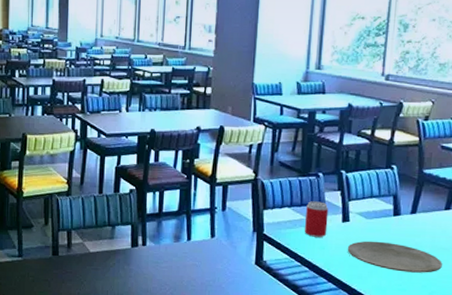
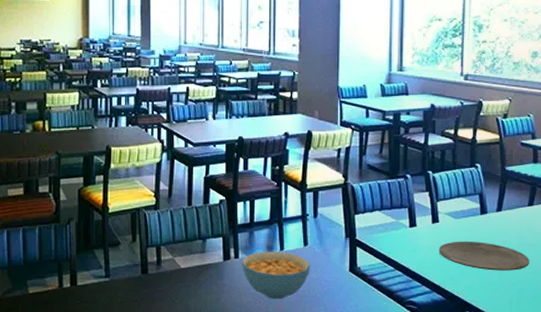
cereal bowl: none [149,240,217,287] -> present [242,251,310,300]
beverage can: present [305,201,329,237] -> none [396,203,418,240]

